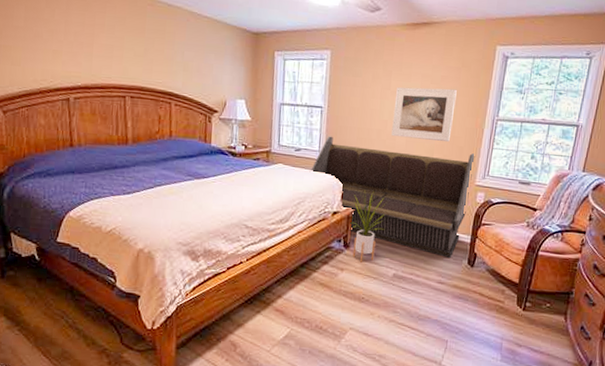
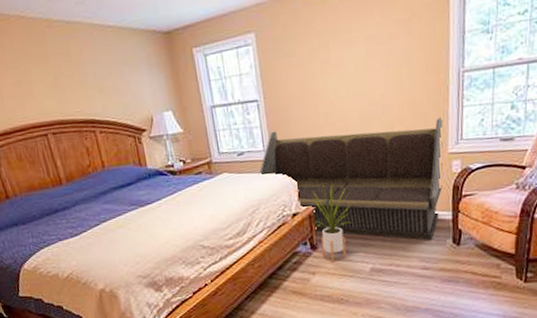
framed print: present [391,87,457,142] -> none [338,45,411,117]

